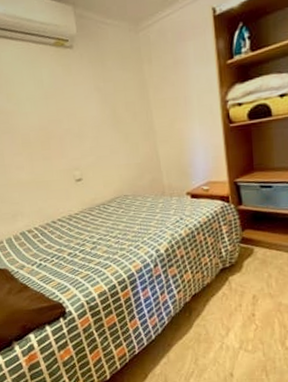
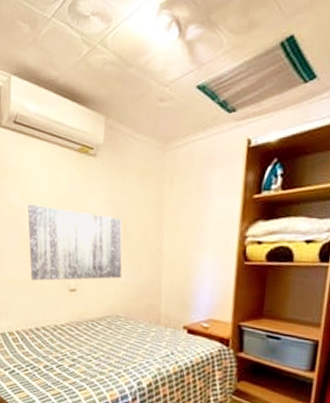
wall art: none [17,104,122,179] -> present [27,204,123,281]

